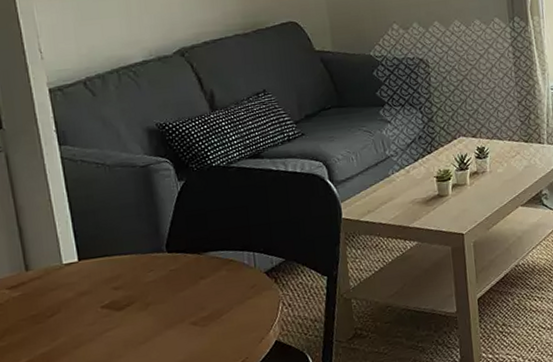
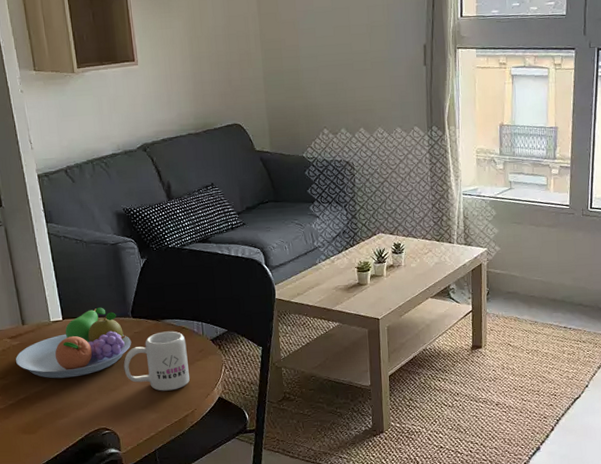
fruit bowl: none [16,242,167,335] -> present [16,307,132,379]
mug: none [156,265,239,339] -> present [123,331,190,391]

